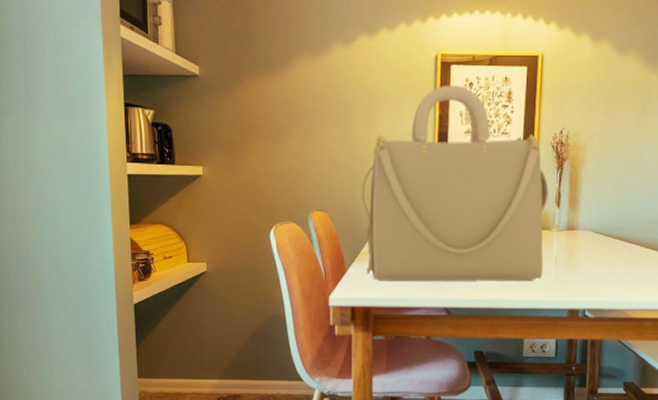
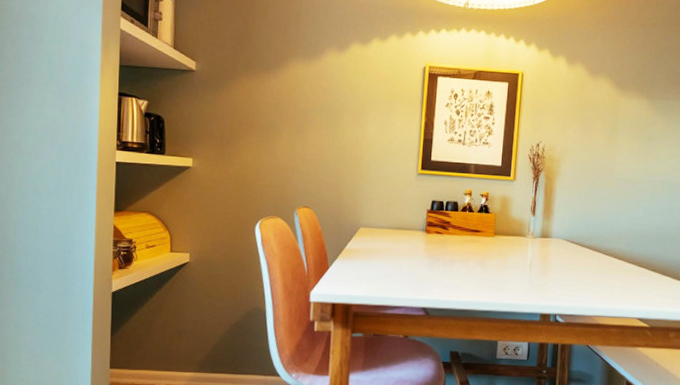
handbag: present [361,85,549,281] -> none [347,95,525,284]

